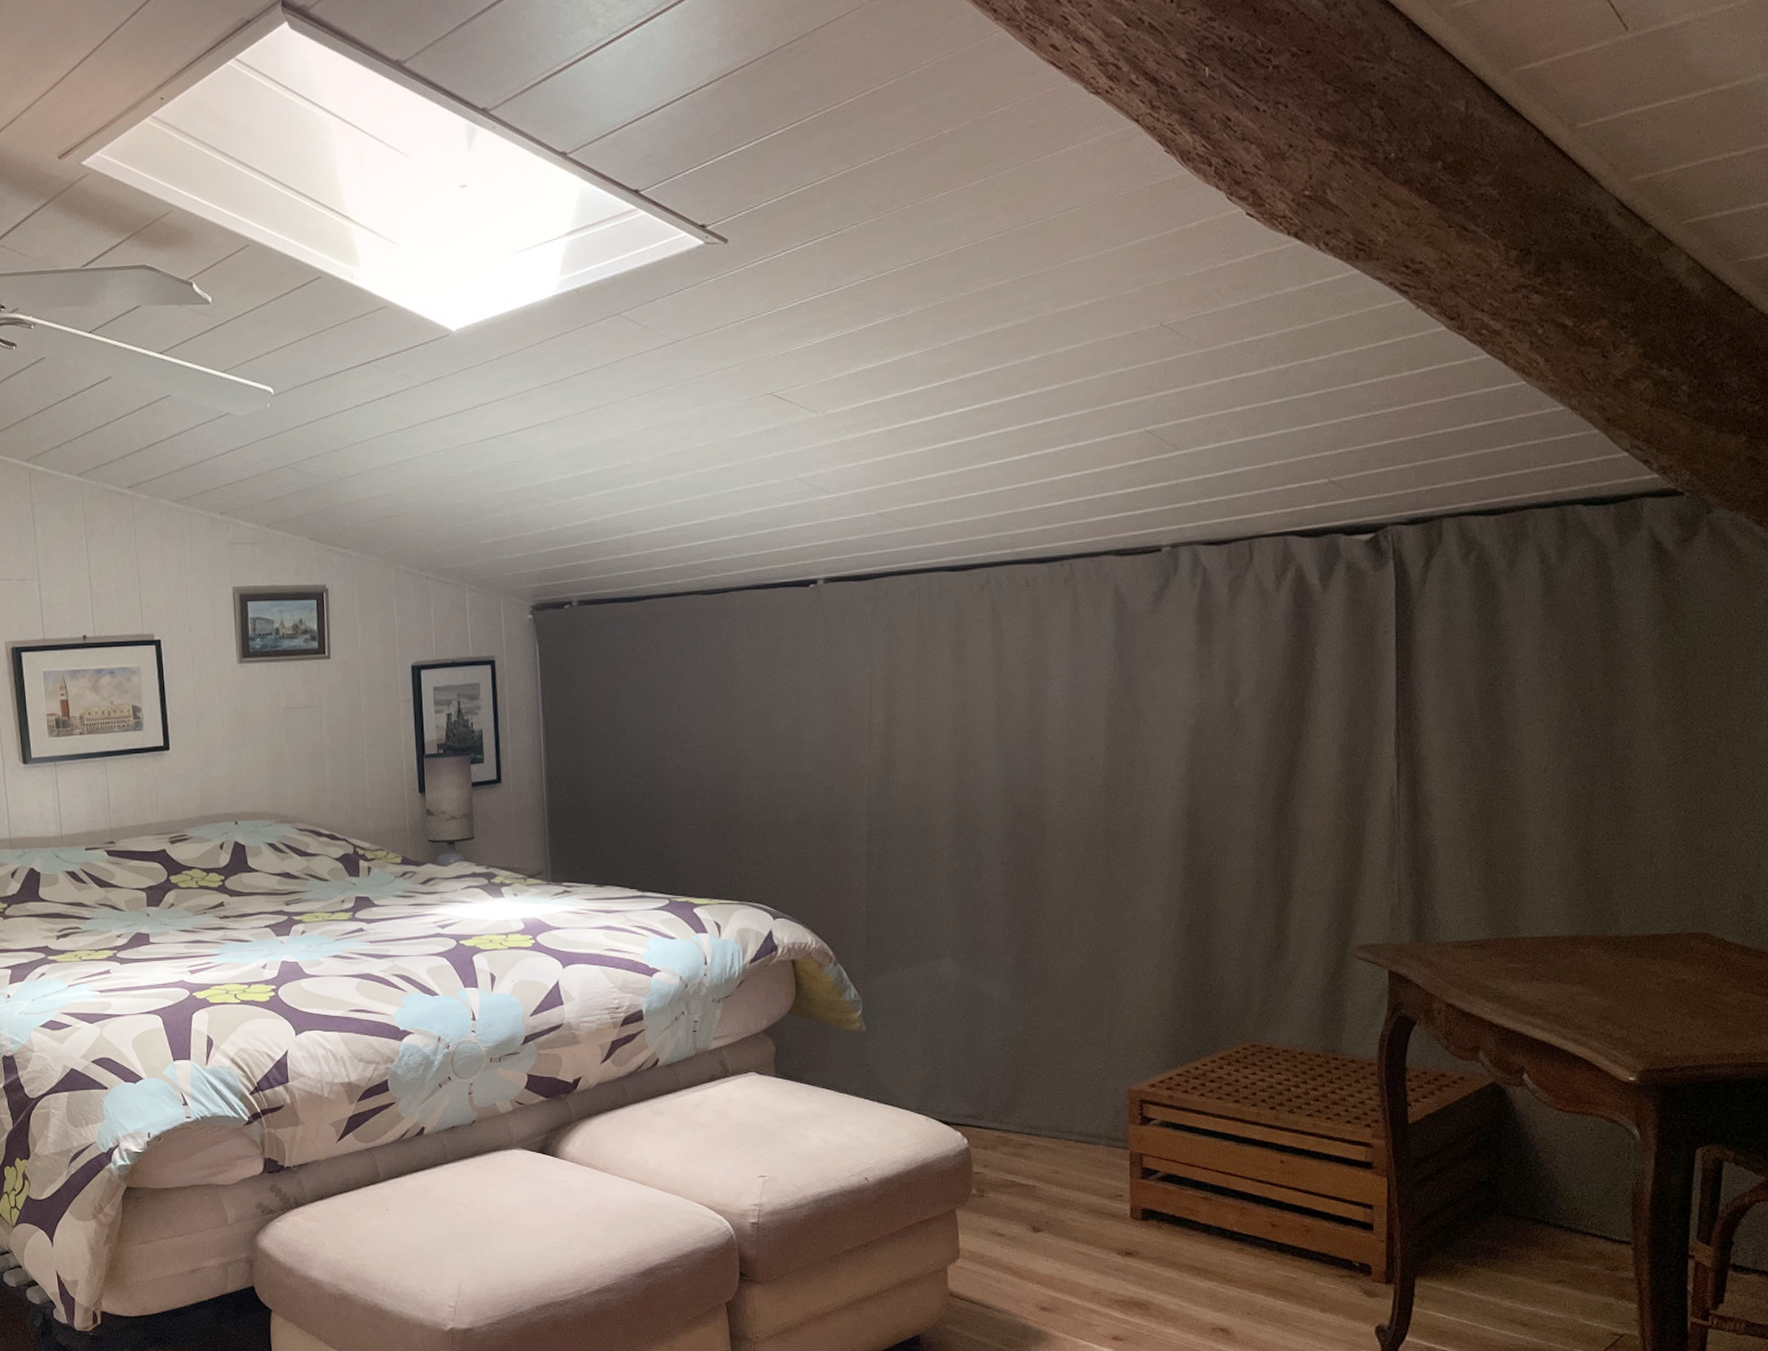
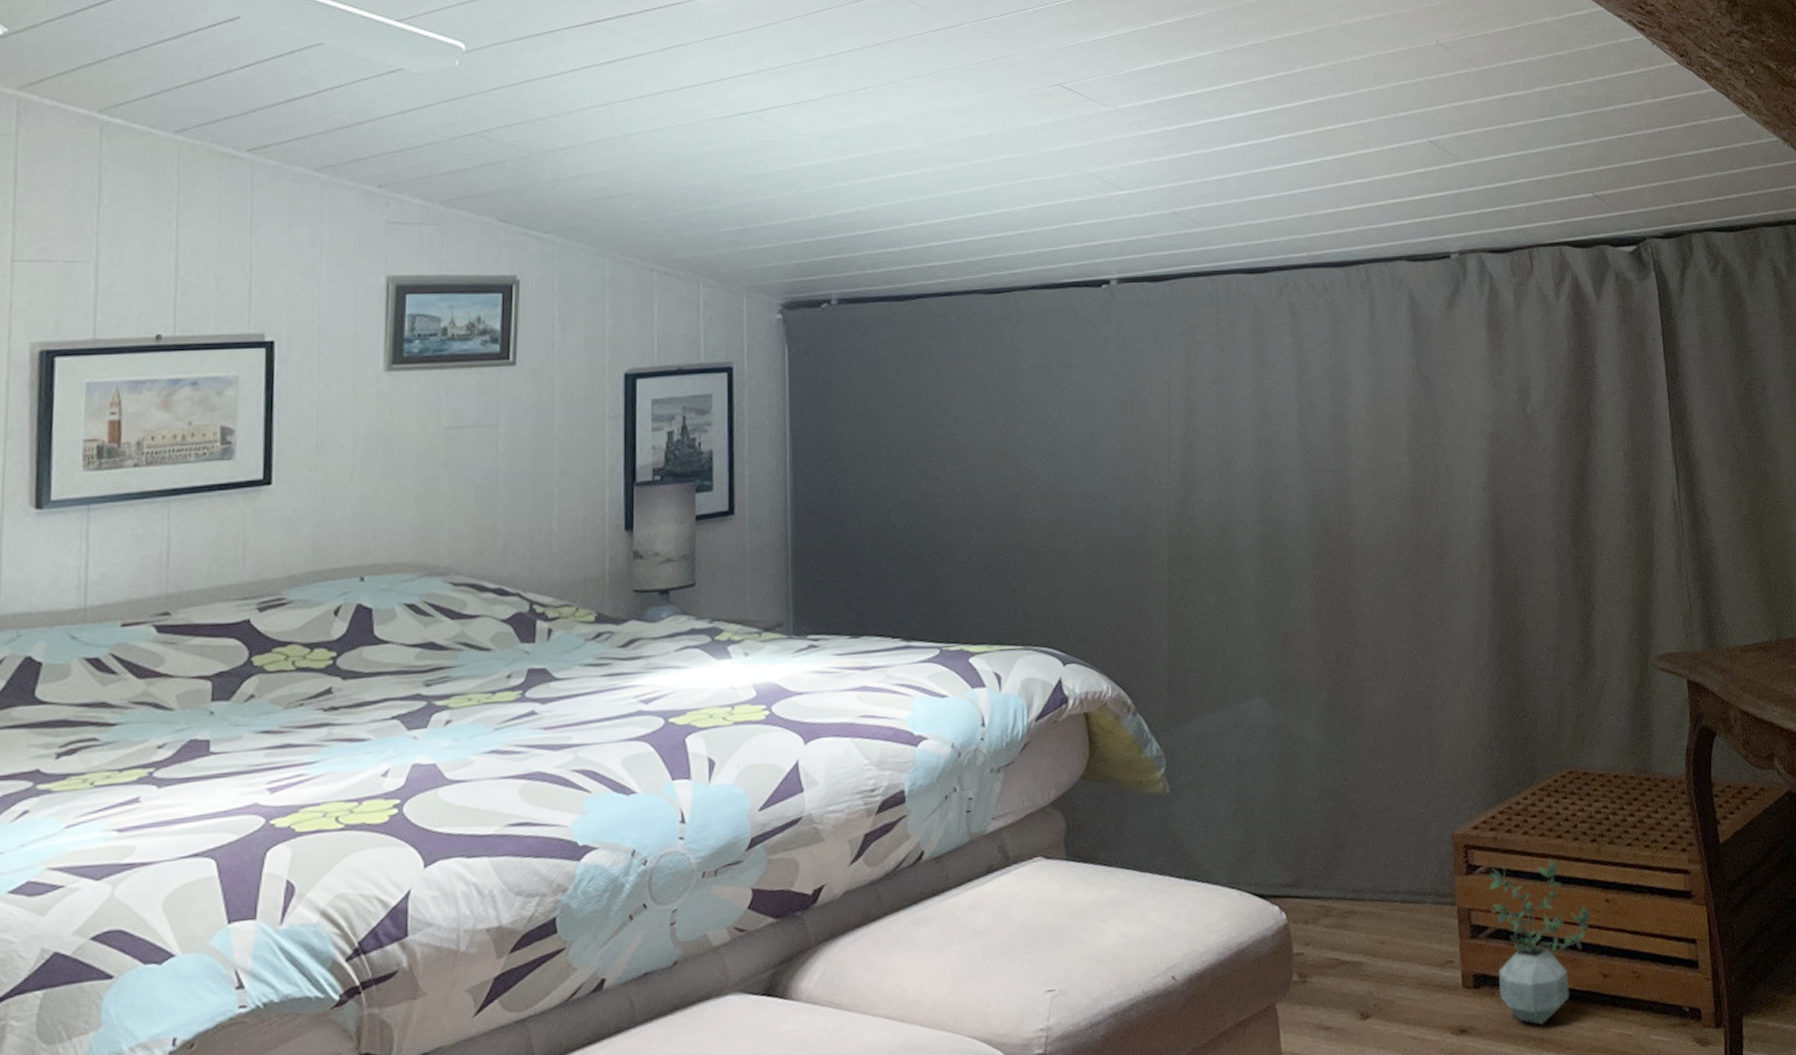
potted plant: none [1160,1120,1263,1258] -> present [1486,859,1590,1025]

